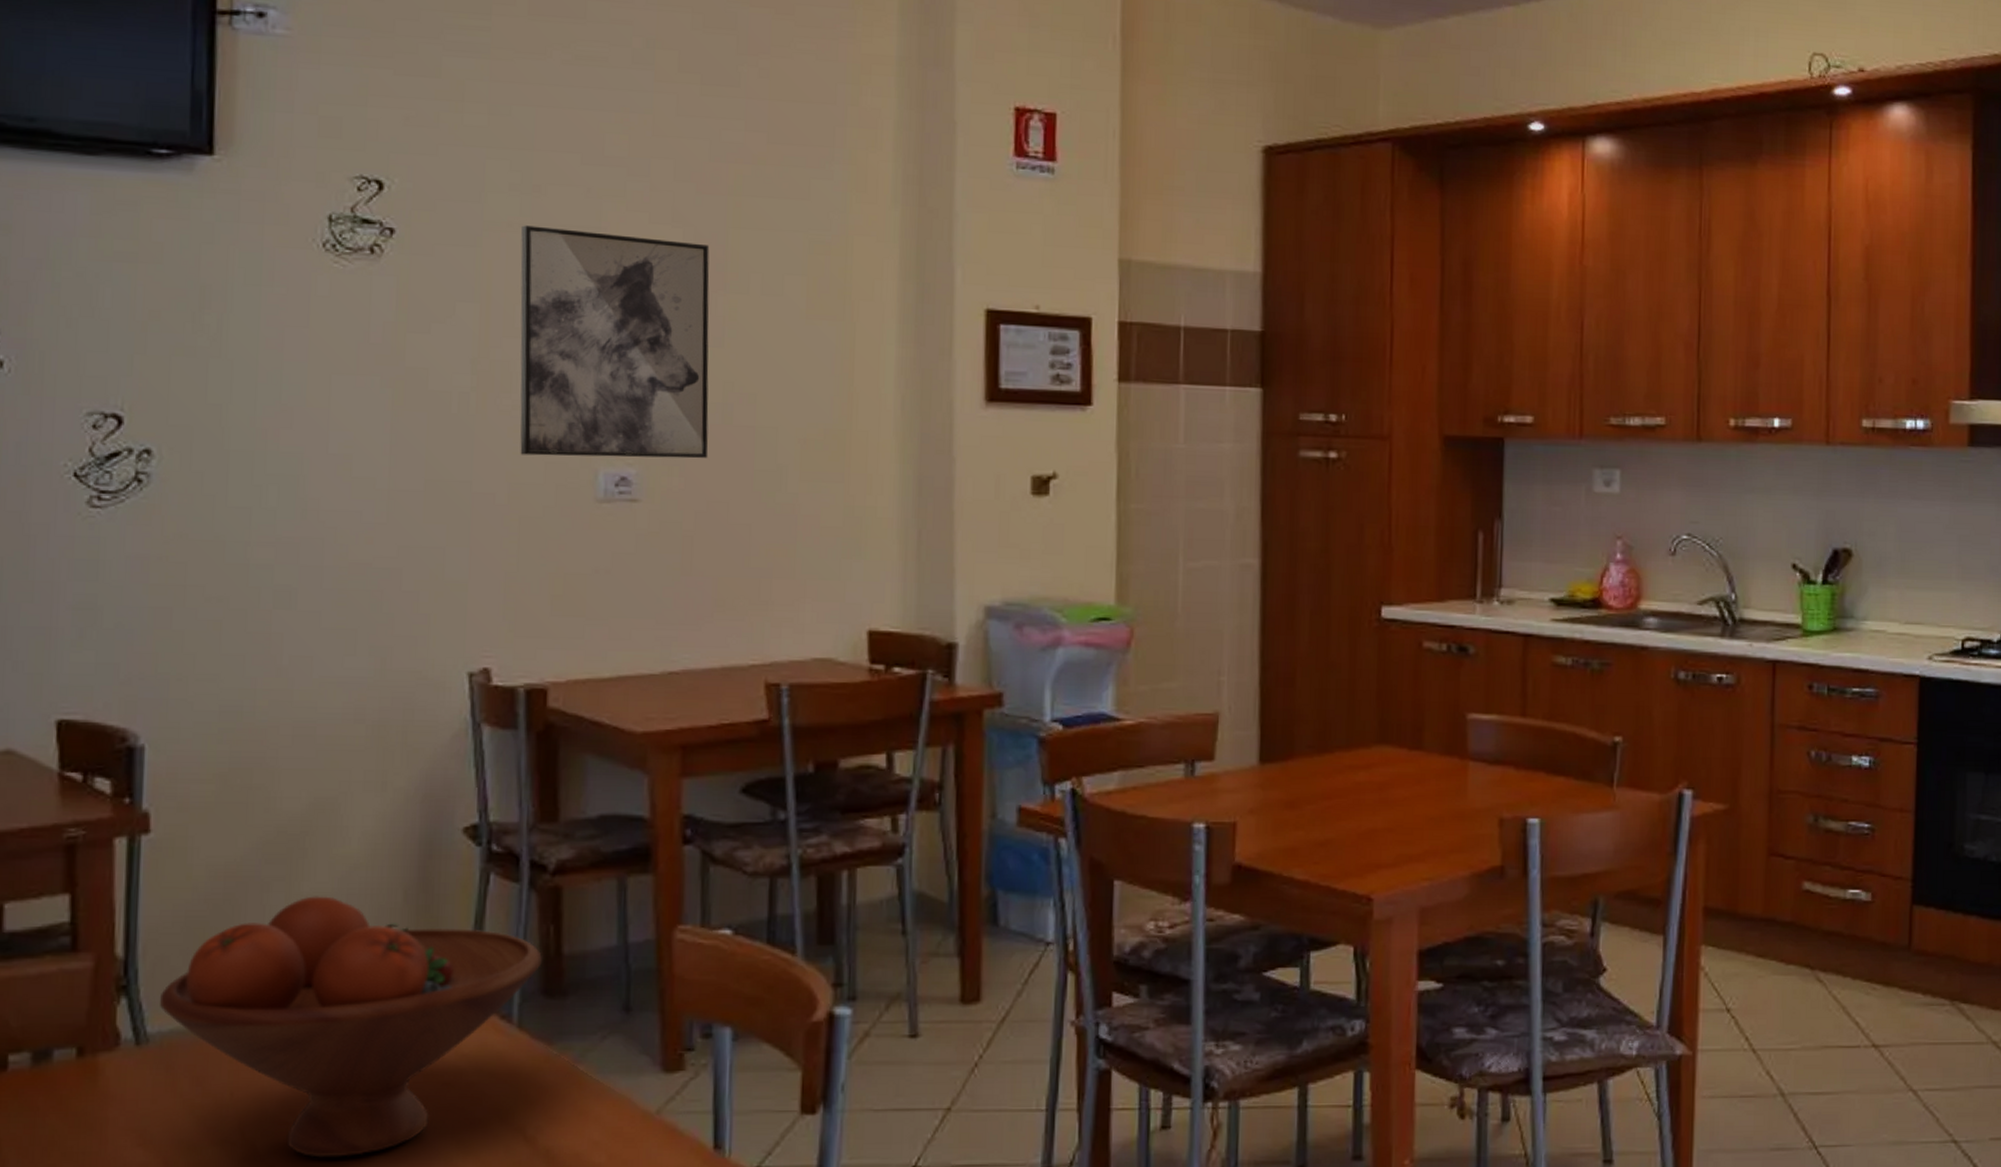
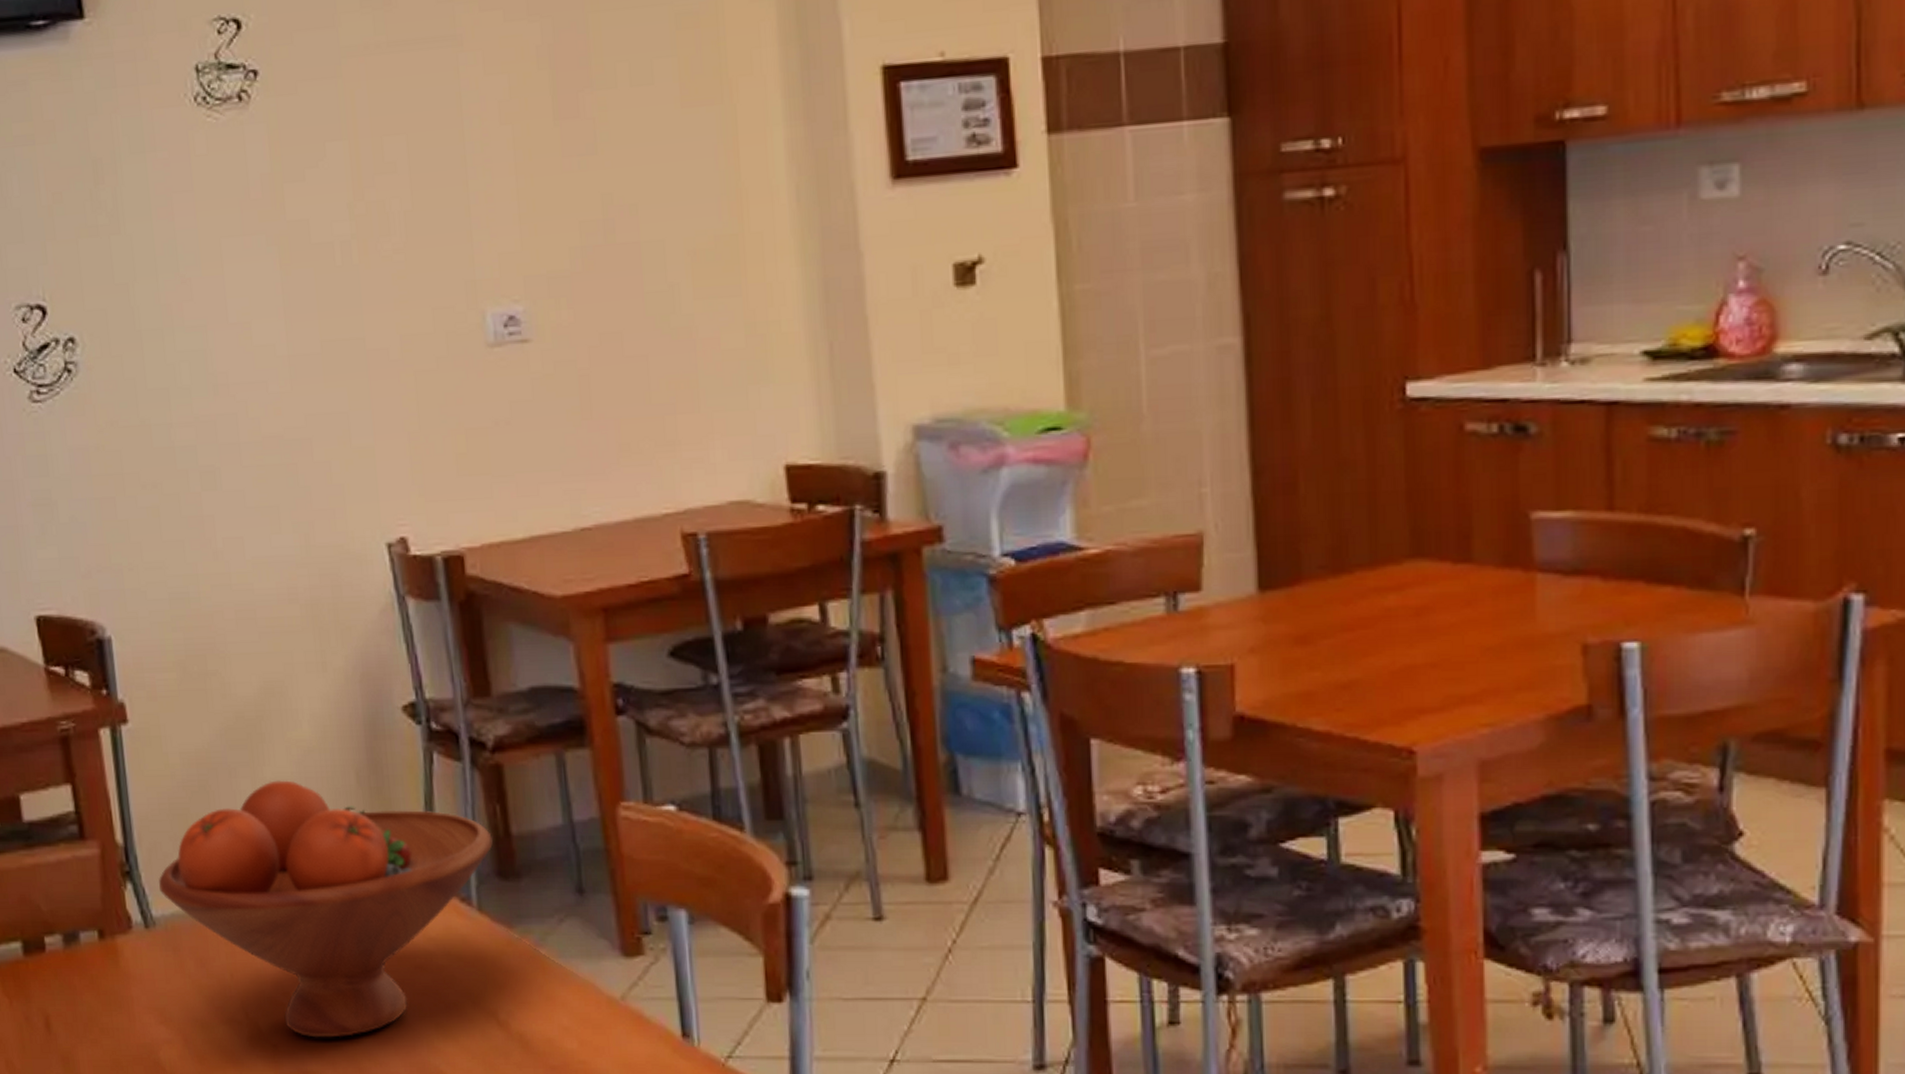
wall art: present [520,225,710,459] -> none [378,36,595,303]

